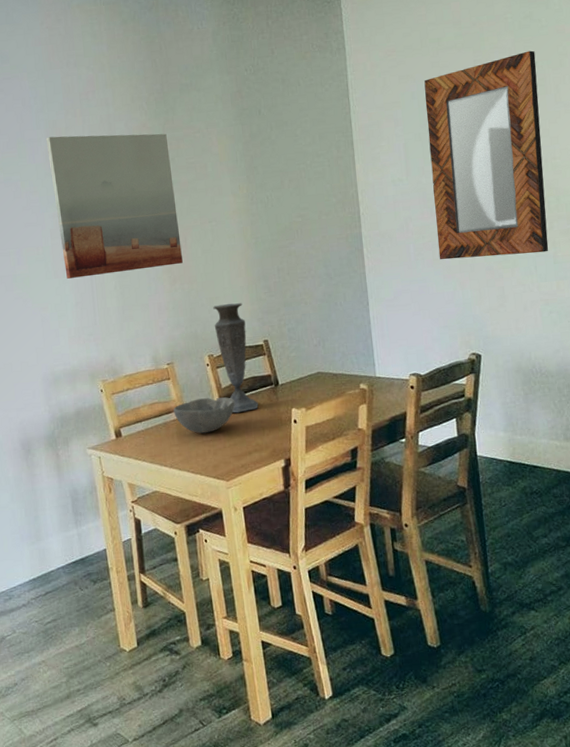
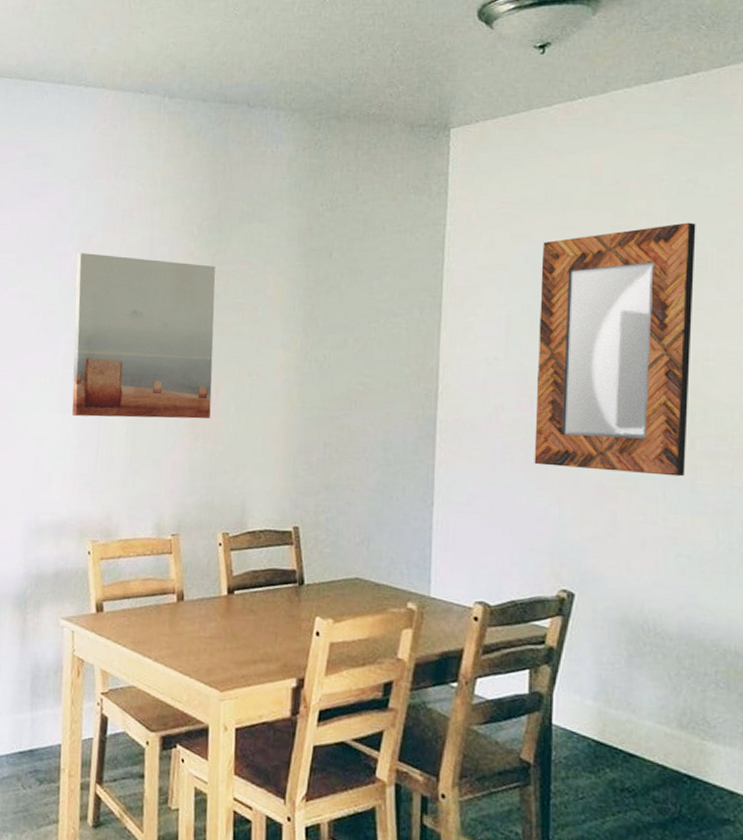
bowl: present [173,397,235,434] -> none [169,583,246,627]
vase: present [212,303,258,413] -> none [235,474,275,610]

